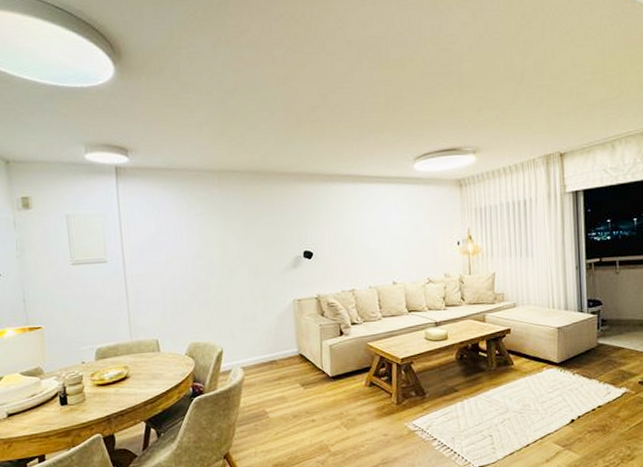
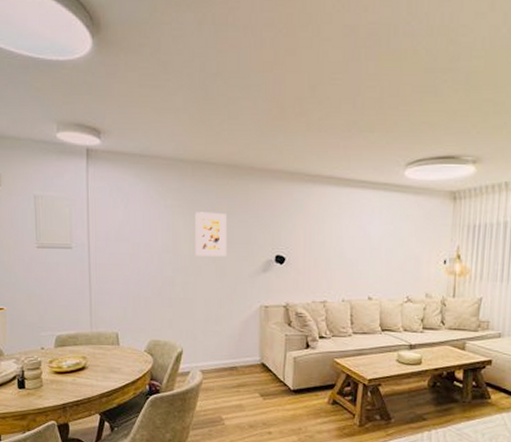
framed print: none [224,216,257,259] -> present [195,212,227,257]

